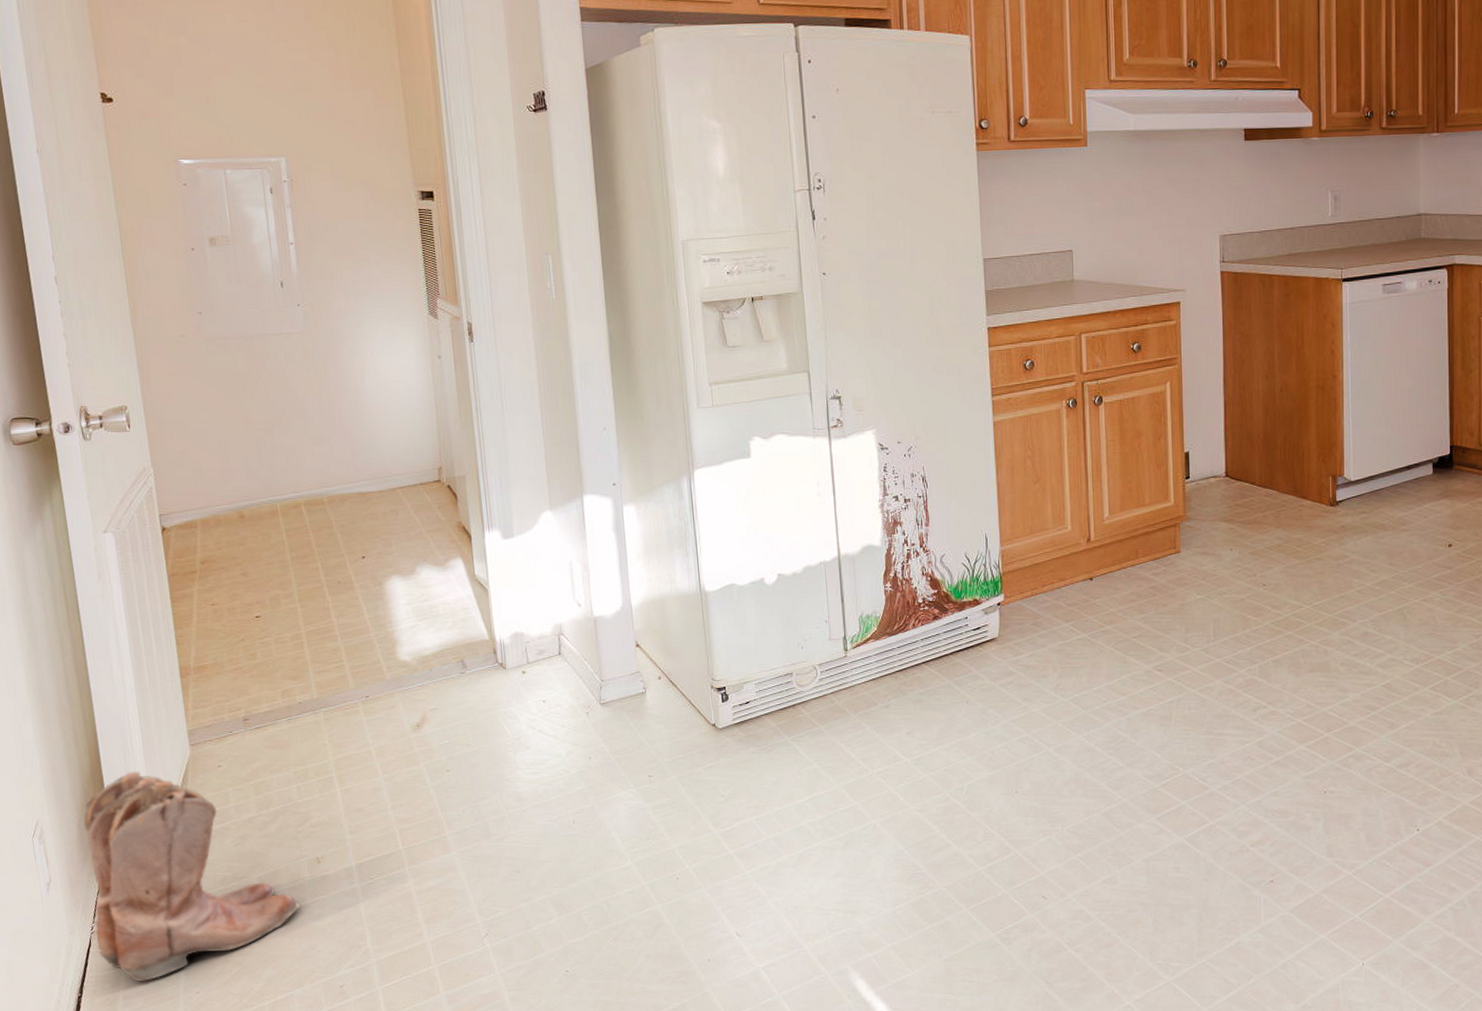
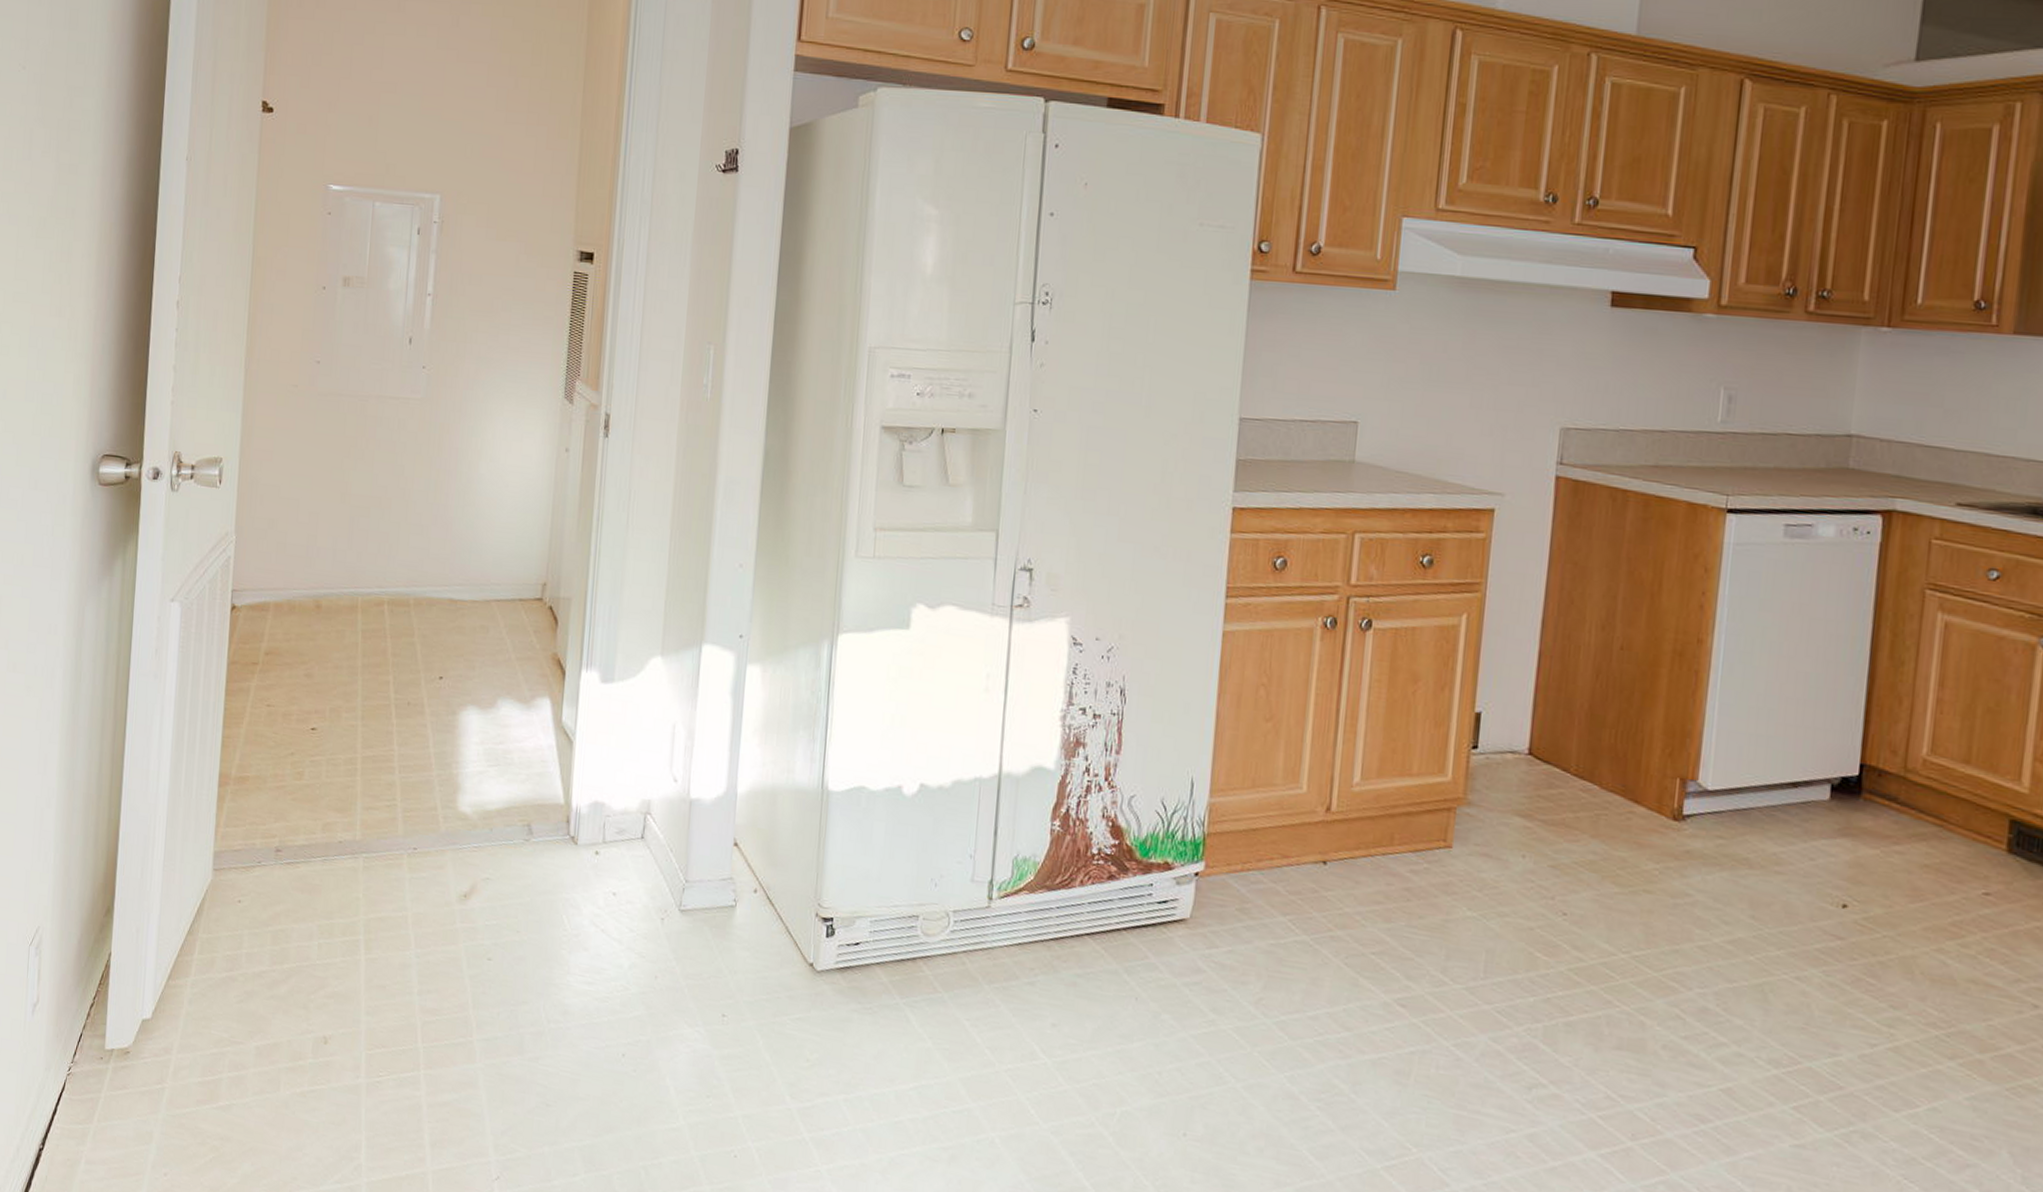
boots: present [83,772,300,982] -> none [71,888,295,1148]

